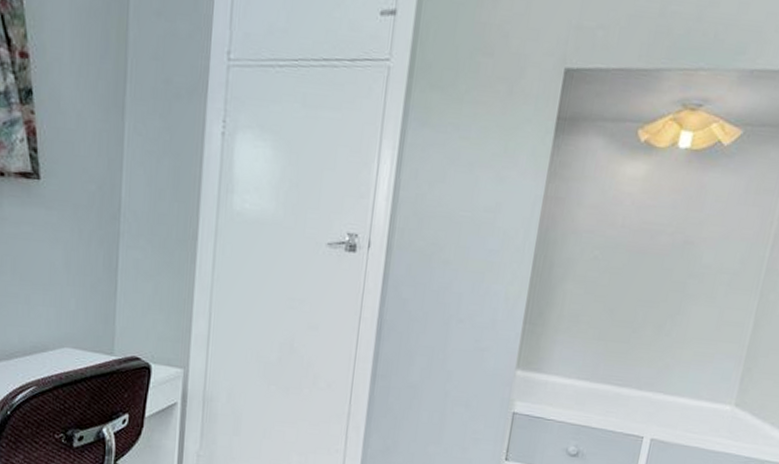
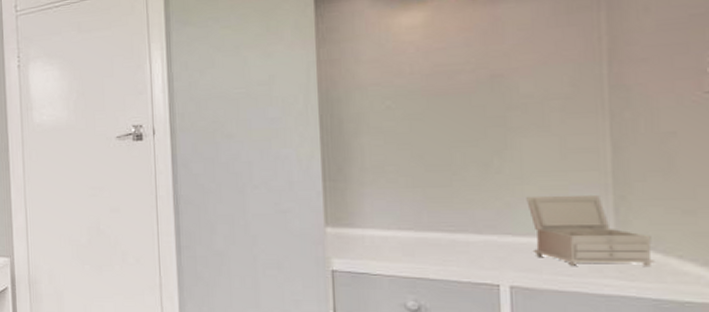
jewelry box: none [675,359,759,430] -> present [526,194,655,266]

